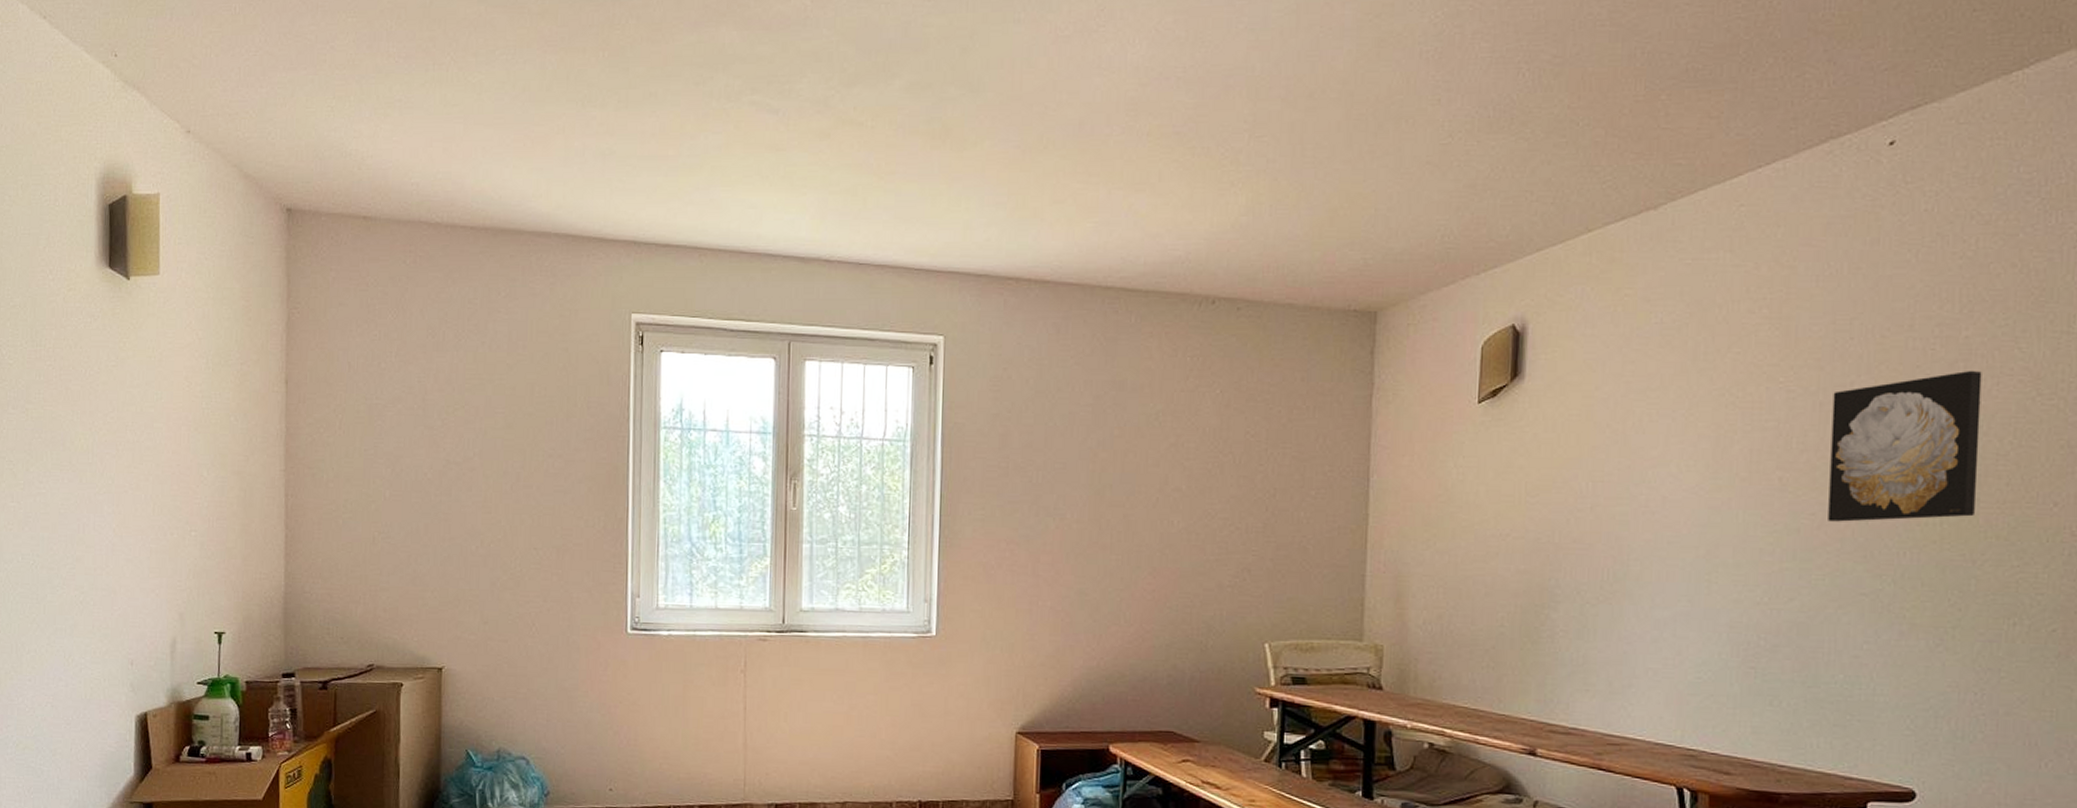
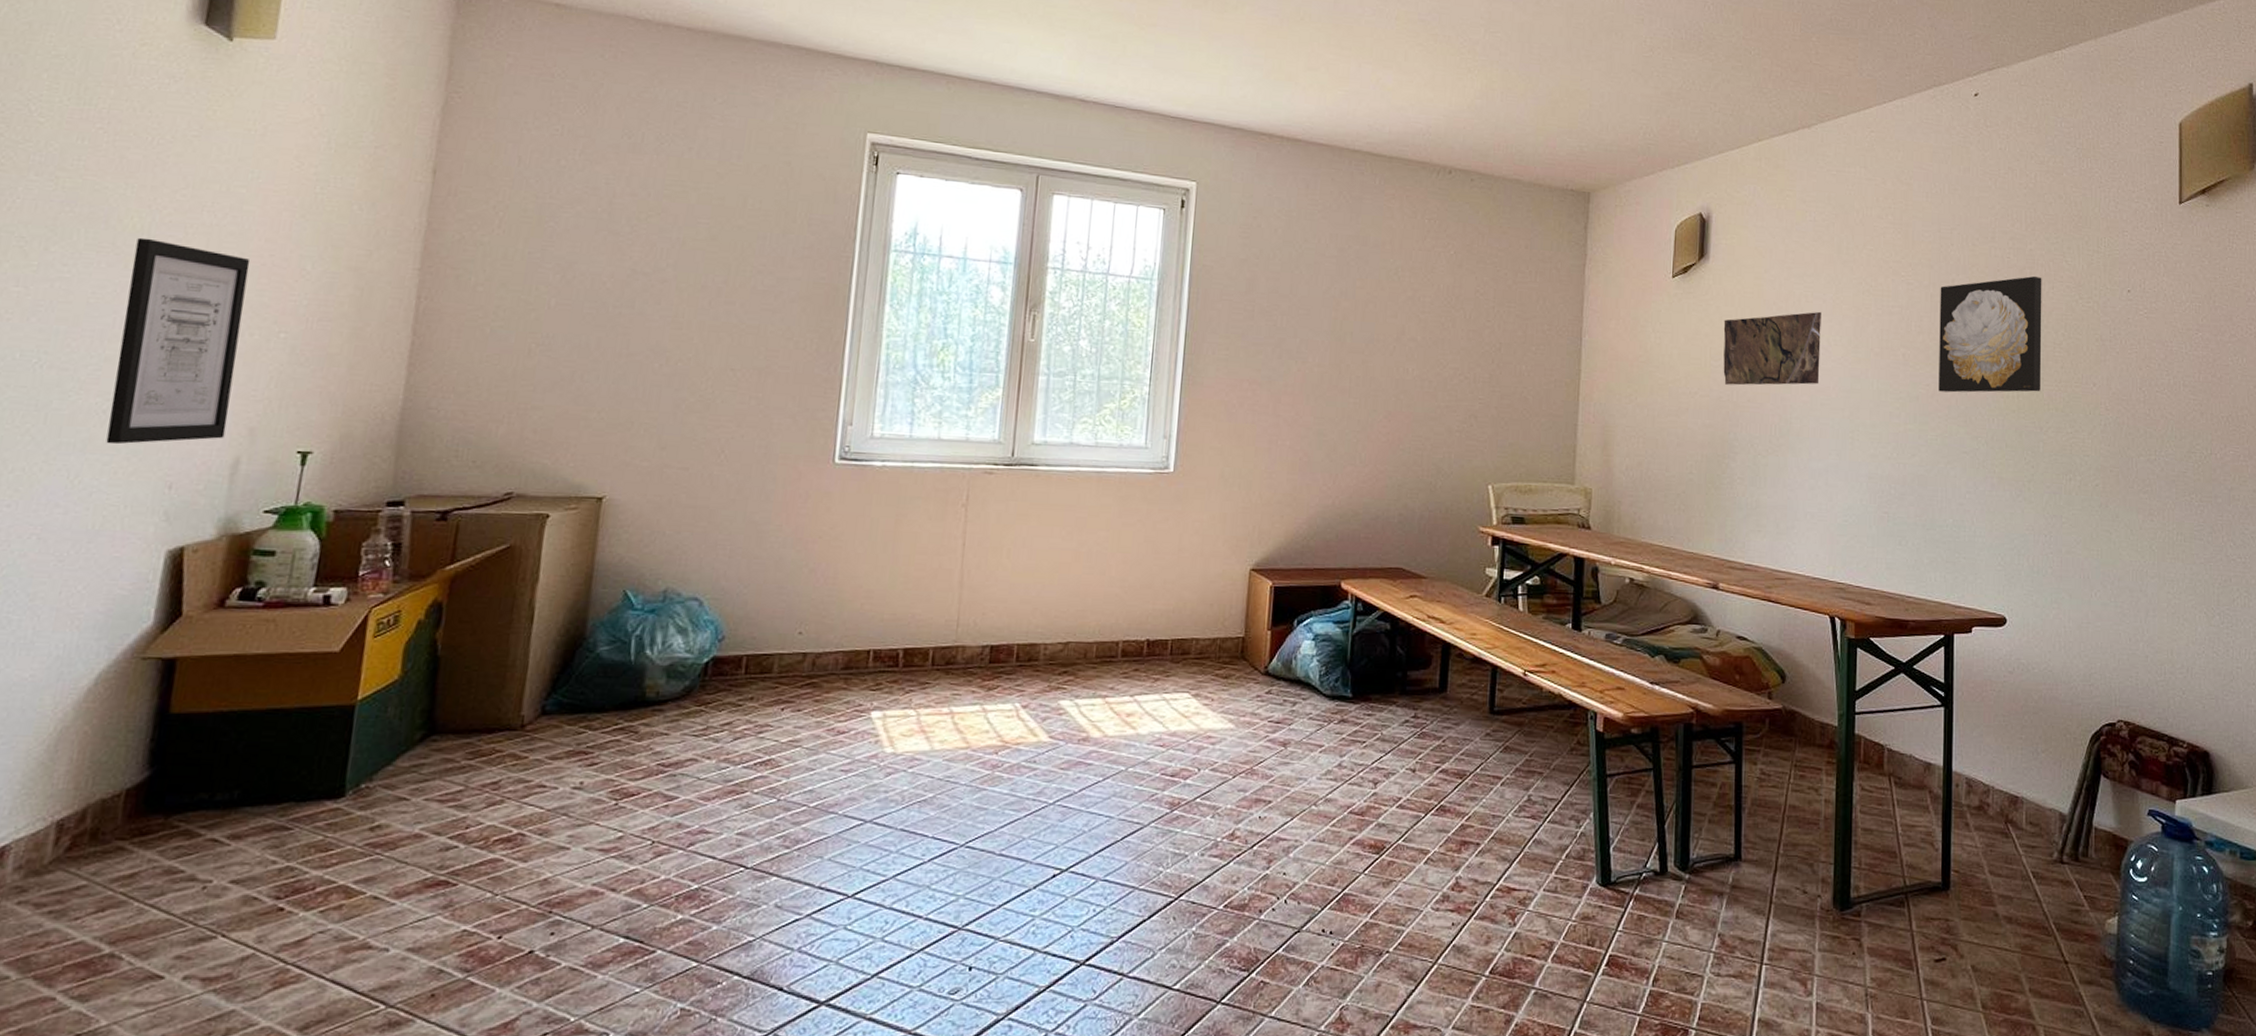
wall art: none [85,456,164,629] -> present [106,237,251,445]
map: none [1542,432,1670,524] -> present [1723,311,1821,386]

